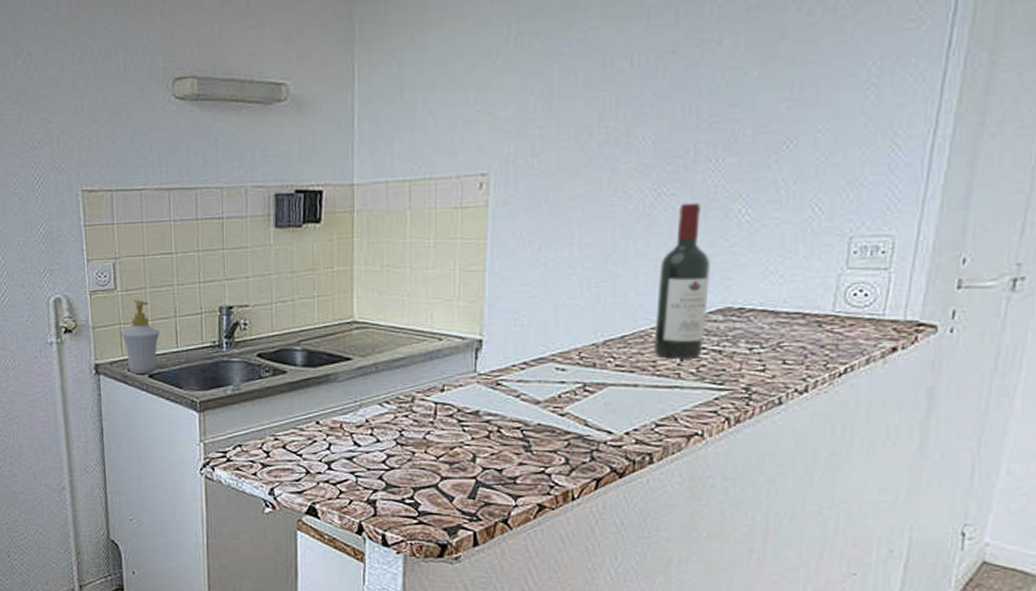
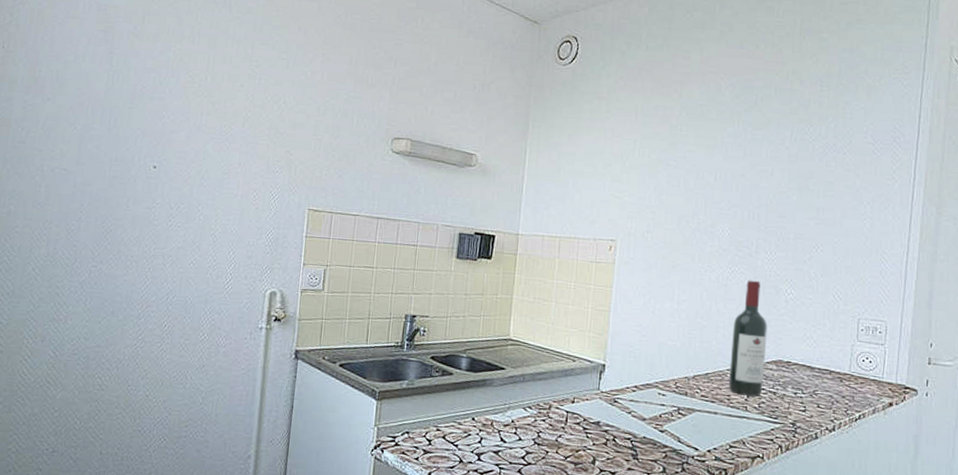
soap bottle: present [122,299,160,375] -> none [322,300,354,364]

